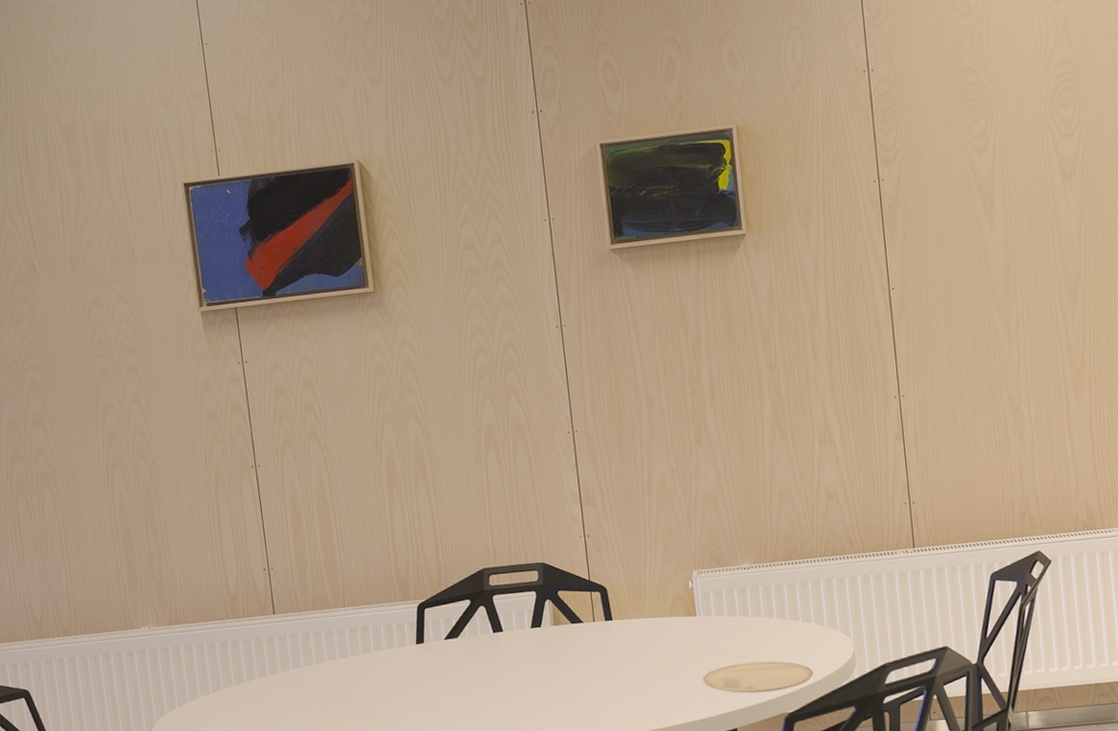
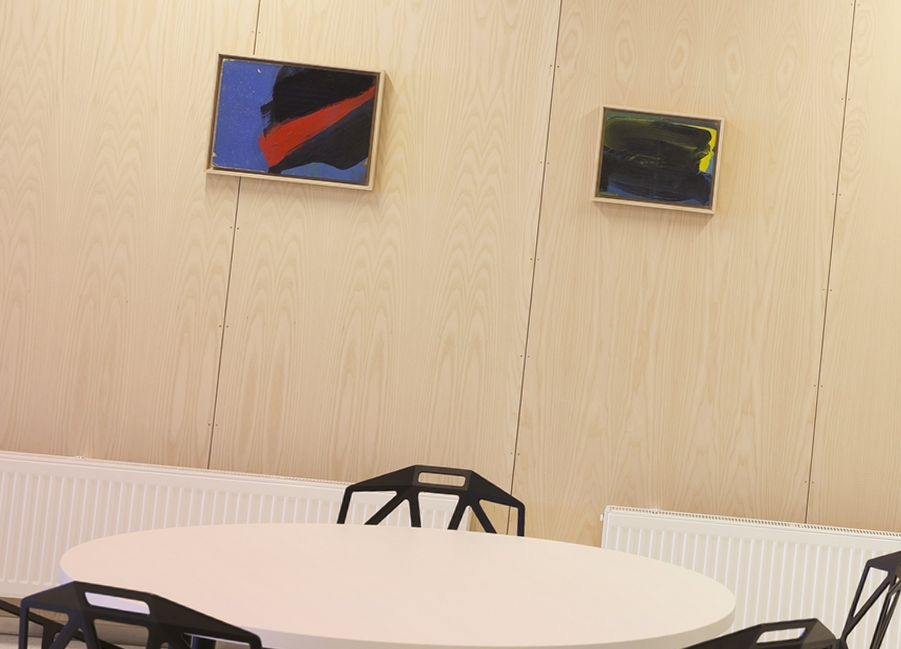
plate: present [702,660,814,693] -> none [594,598,695,631]

